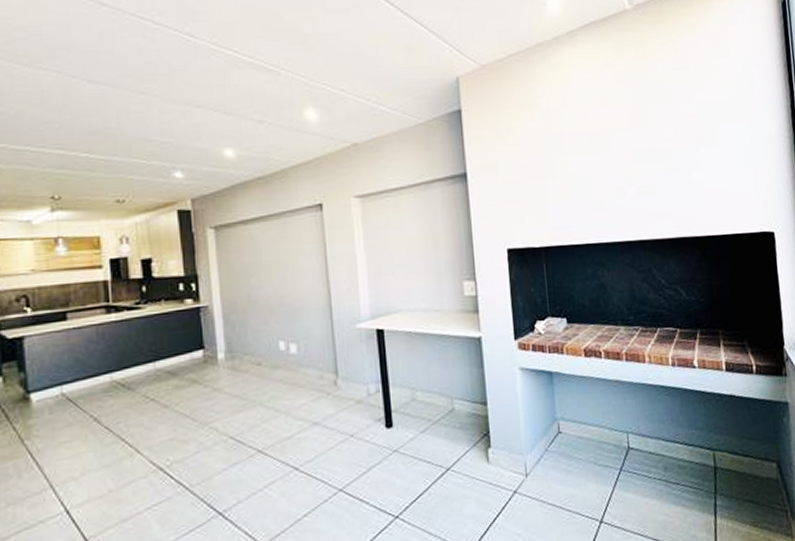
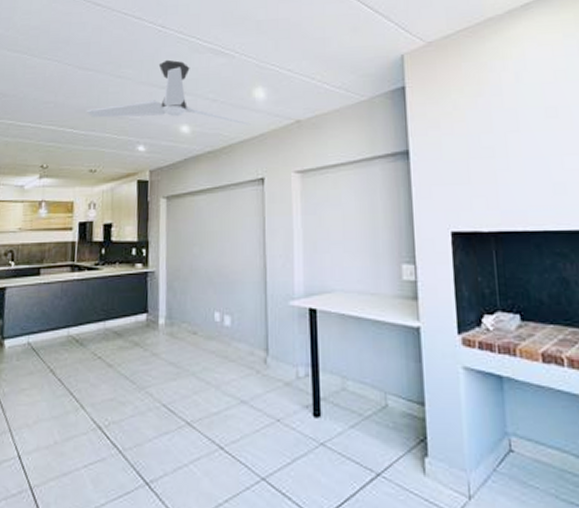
ceiling fan: none [105,74,304,149] -> present [87,59,251,125]

